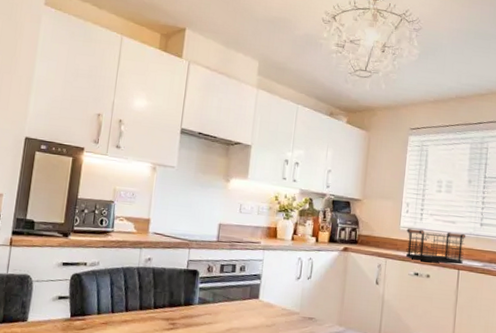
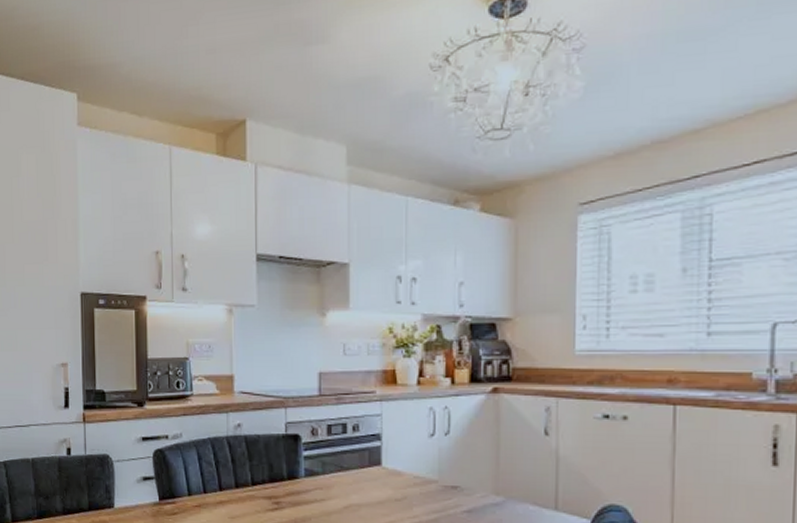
dish rack: present [406,229,466,264] -> none [586,350,684,397]

